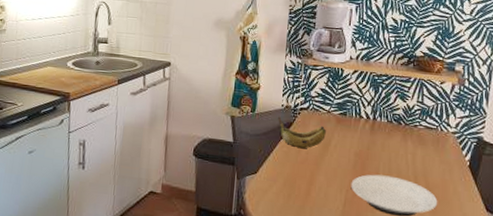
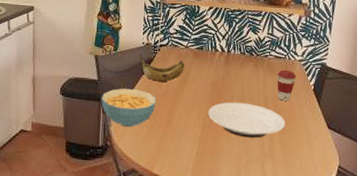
cereal bowl: none [236,152,295,196] -> present [101,88,156,128]
coffee cup: none [428,142,450,177] -> present [277,69,297,101]

